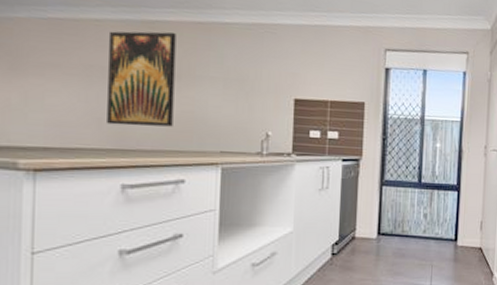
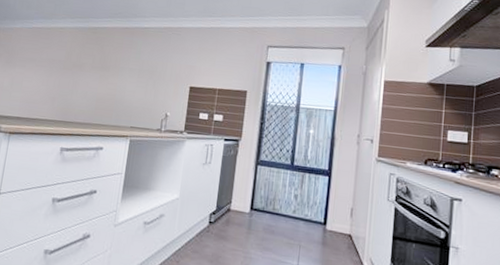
wall art: present [107,31,176,127] -> none [58,35,110,106]

